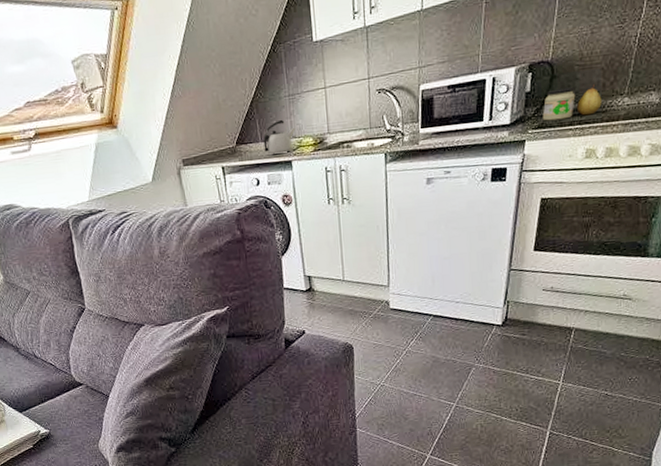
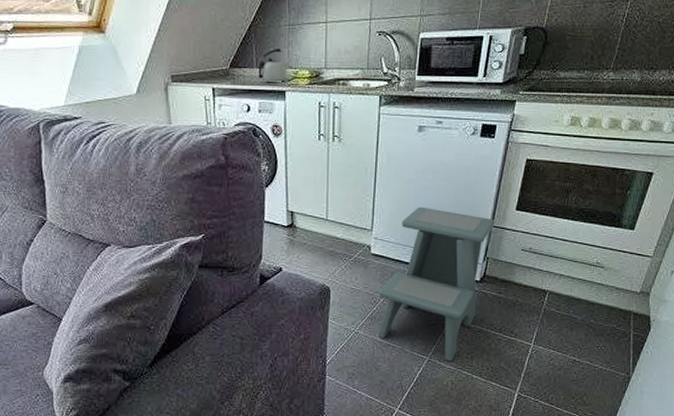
step stool: none [400,257,513,406] -> present [378,206,495,362]
jar: present [542,87,576,122] -> none [533,55,566,85]
fruit: present [576,83,602,116] -> none [565,55,589,84]

